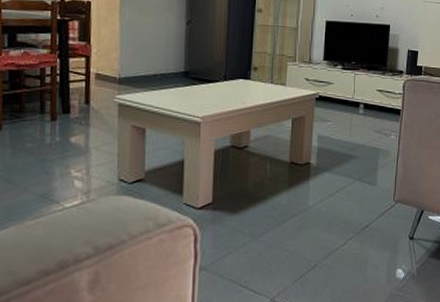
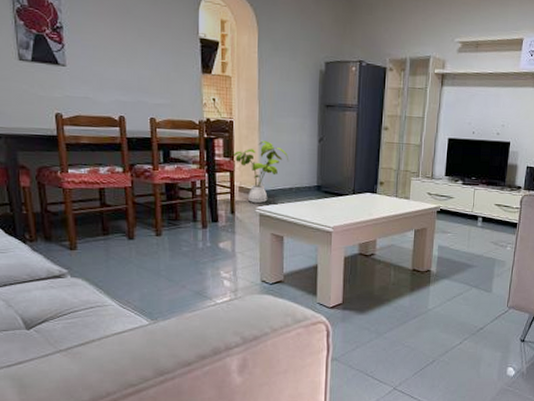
house plant: none [91,23,154,91] -> present [234,140,289,203]

